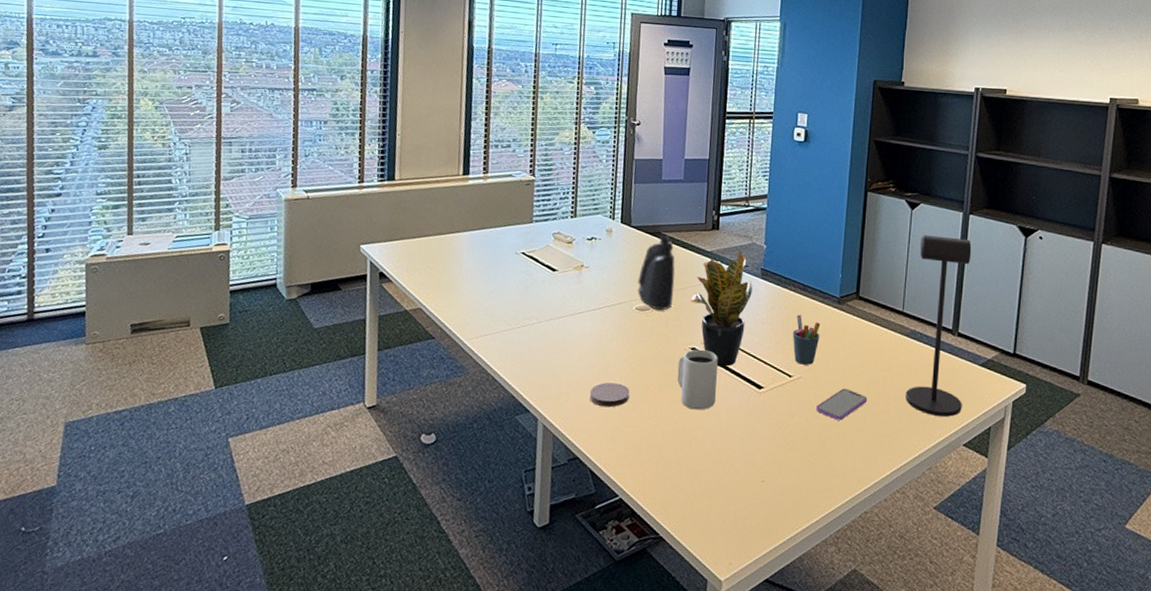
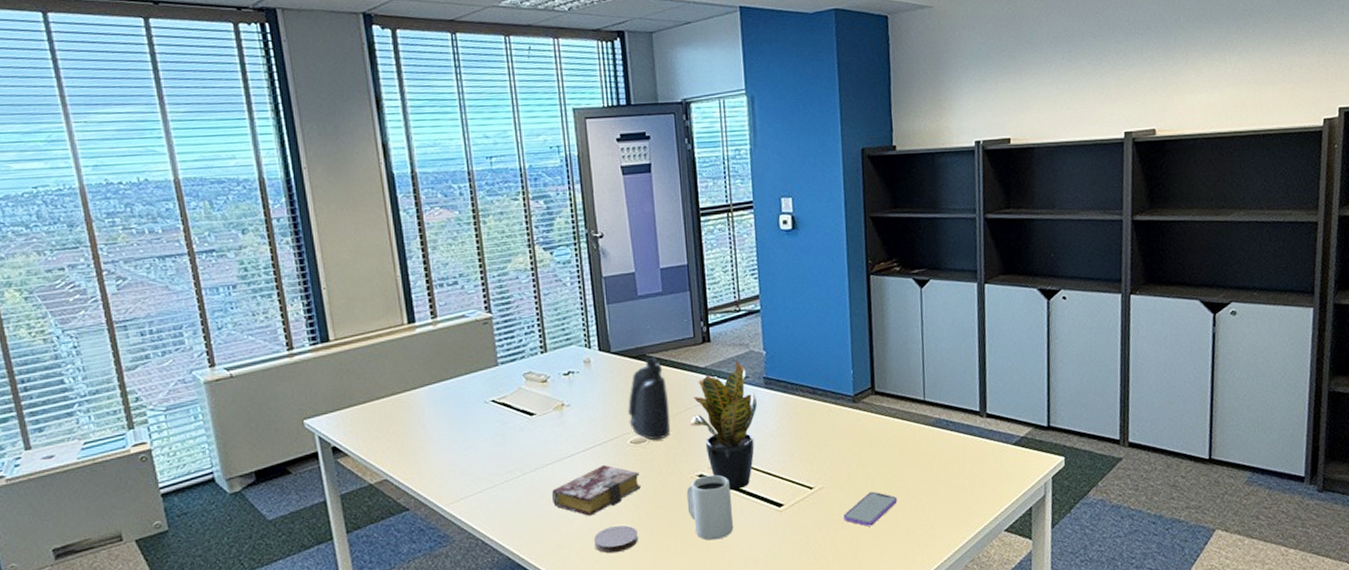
book: none [559,326,639,370] -> present [551,465,640,516]
pen holder: present [792,314,821,365] -> none [807,421,838,474]
desk lamp: present [906,235,972,417] -> none [934,311,999,505]

